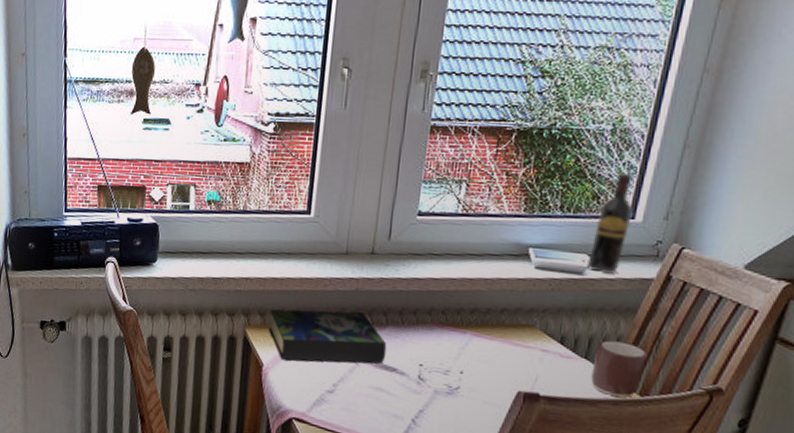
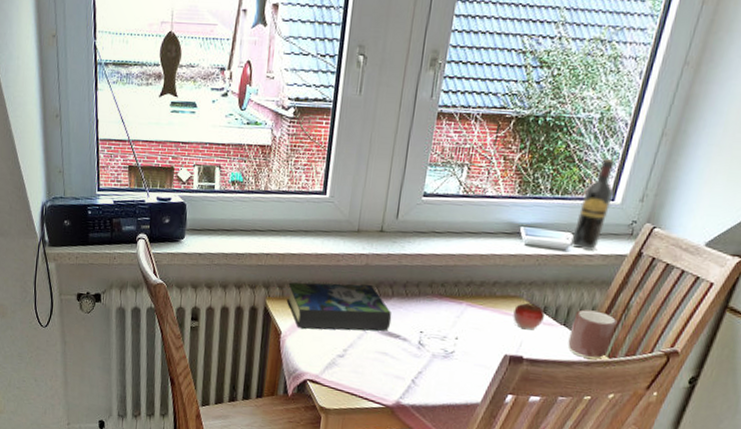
fruit: none [525,332,562,364] -> present [513,303,545,330]

